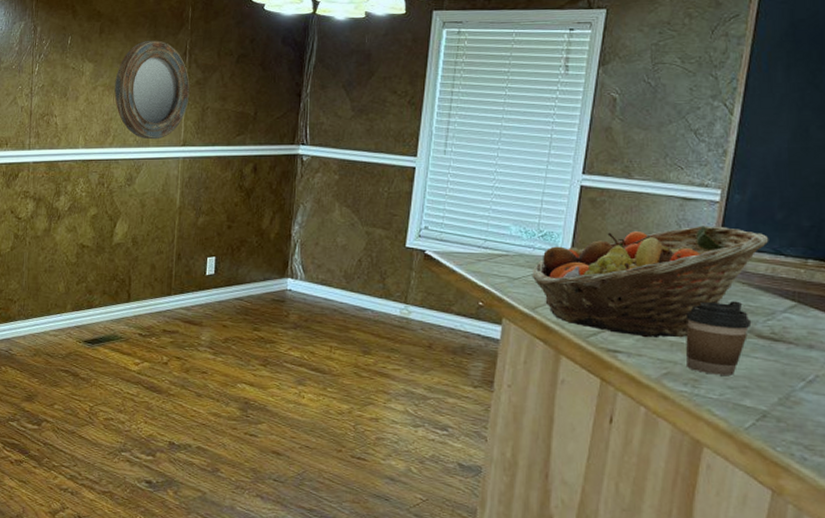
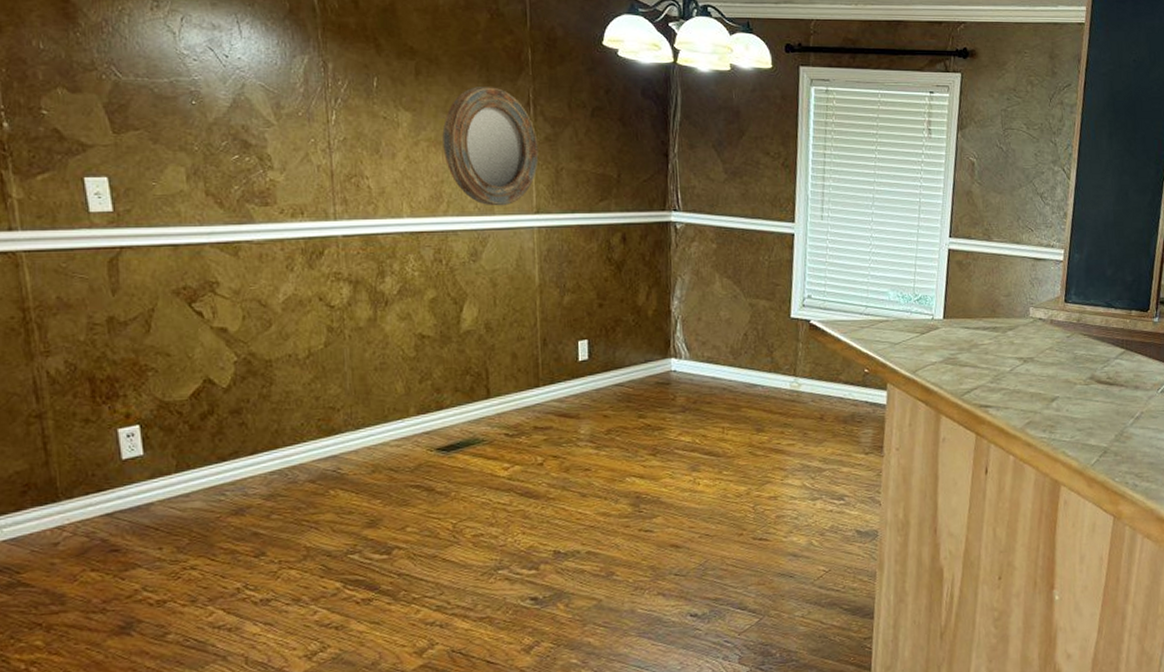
fruit basket: present [532,225,769,339] -> none [910,283,1103,392]
coffee cup: present [685,301,752,375] -> none [1041,351,1093,420]

